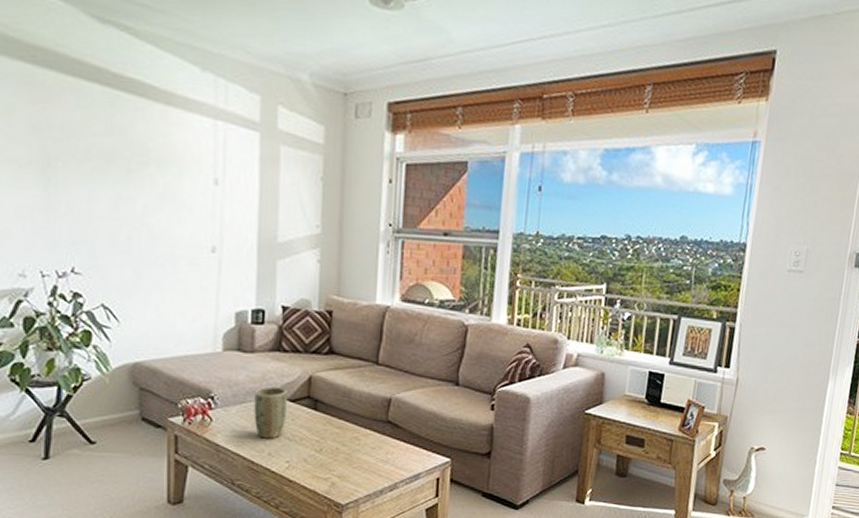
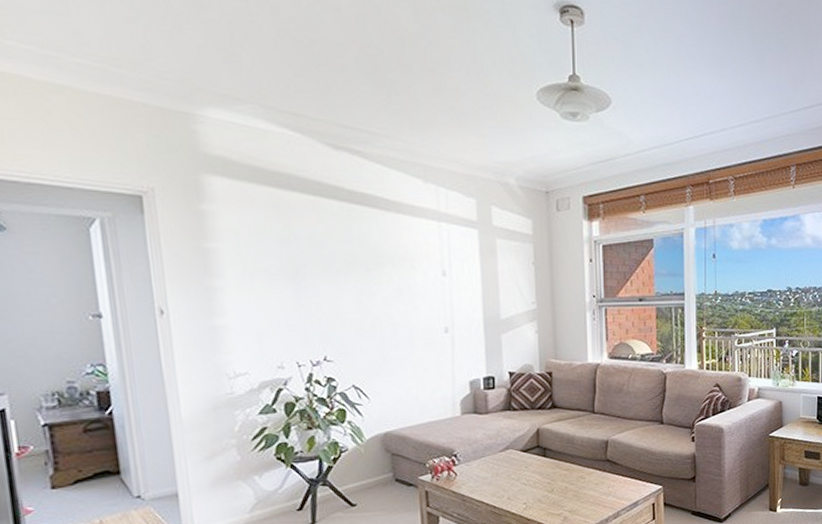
plant pot: present [254,386,288,439] -> none [492,440,521,486]

